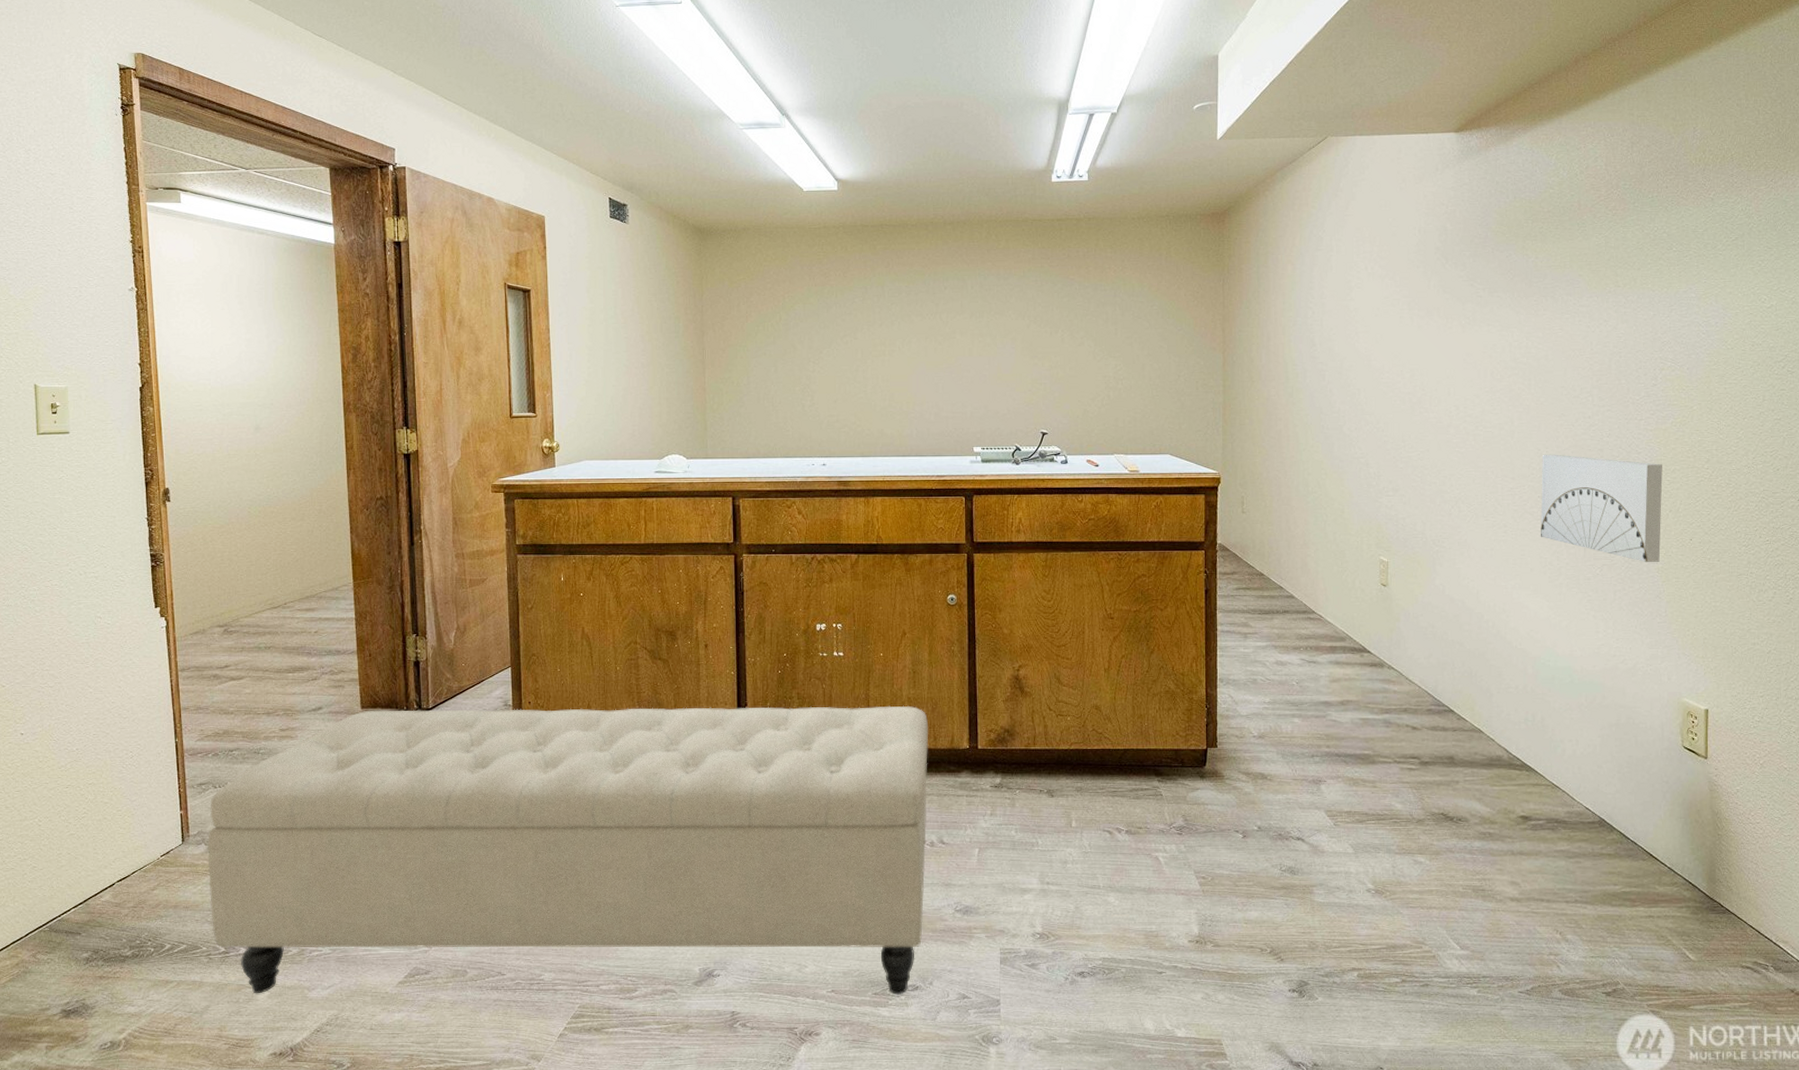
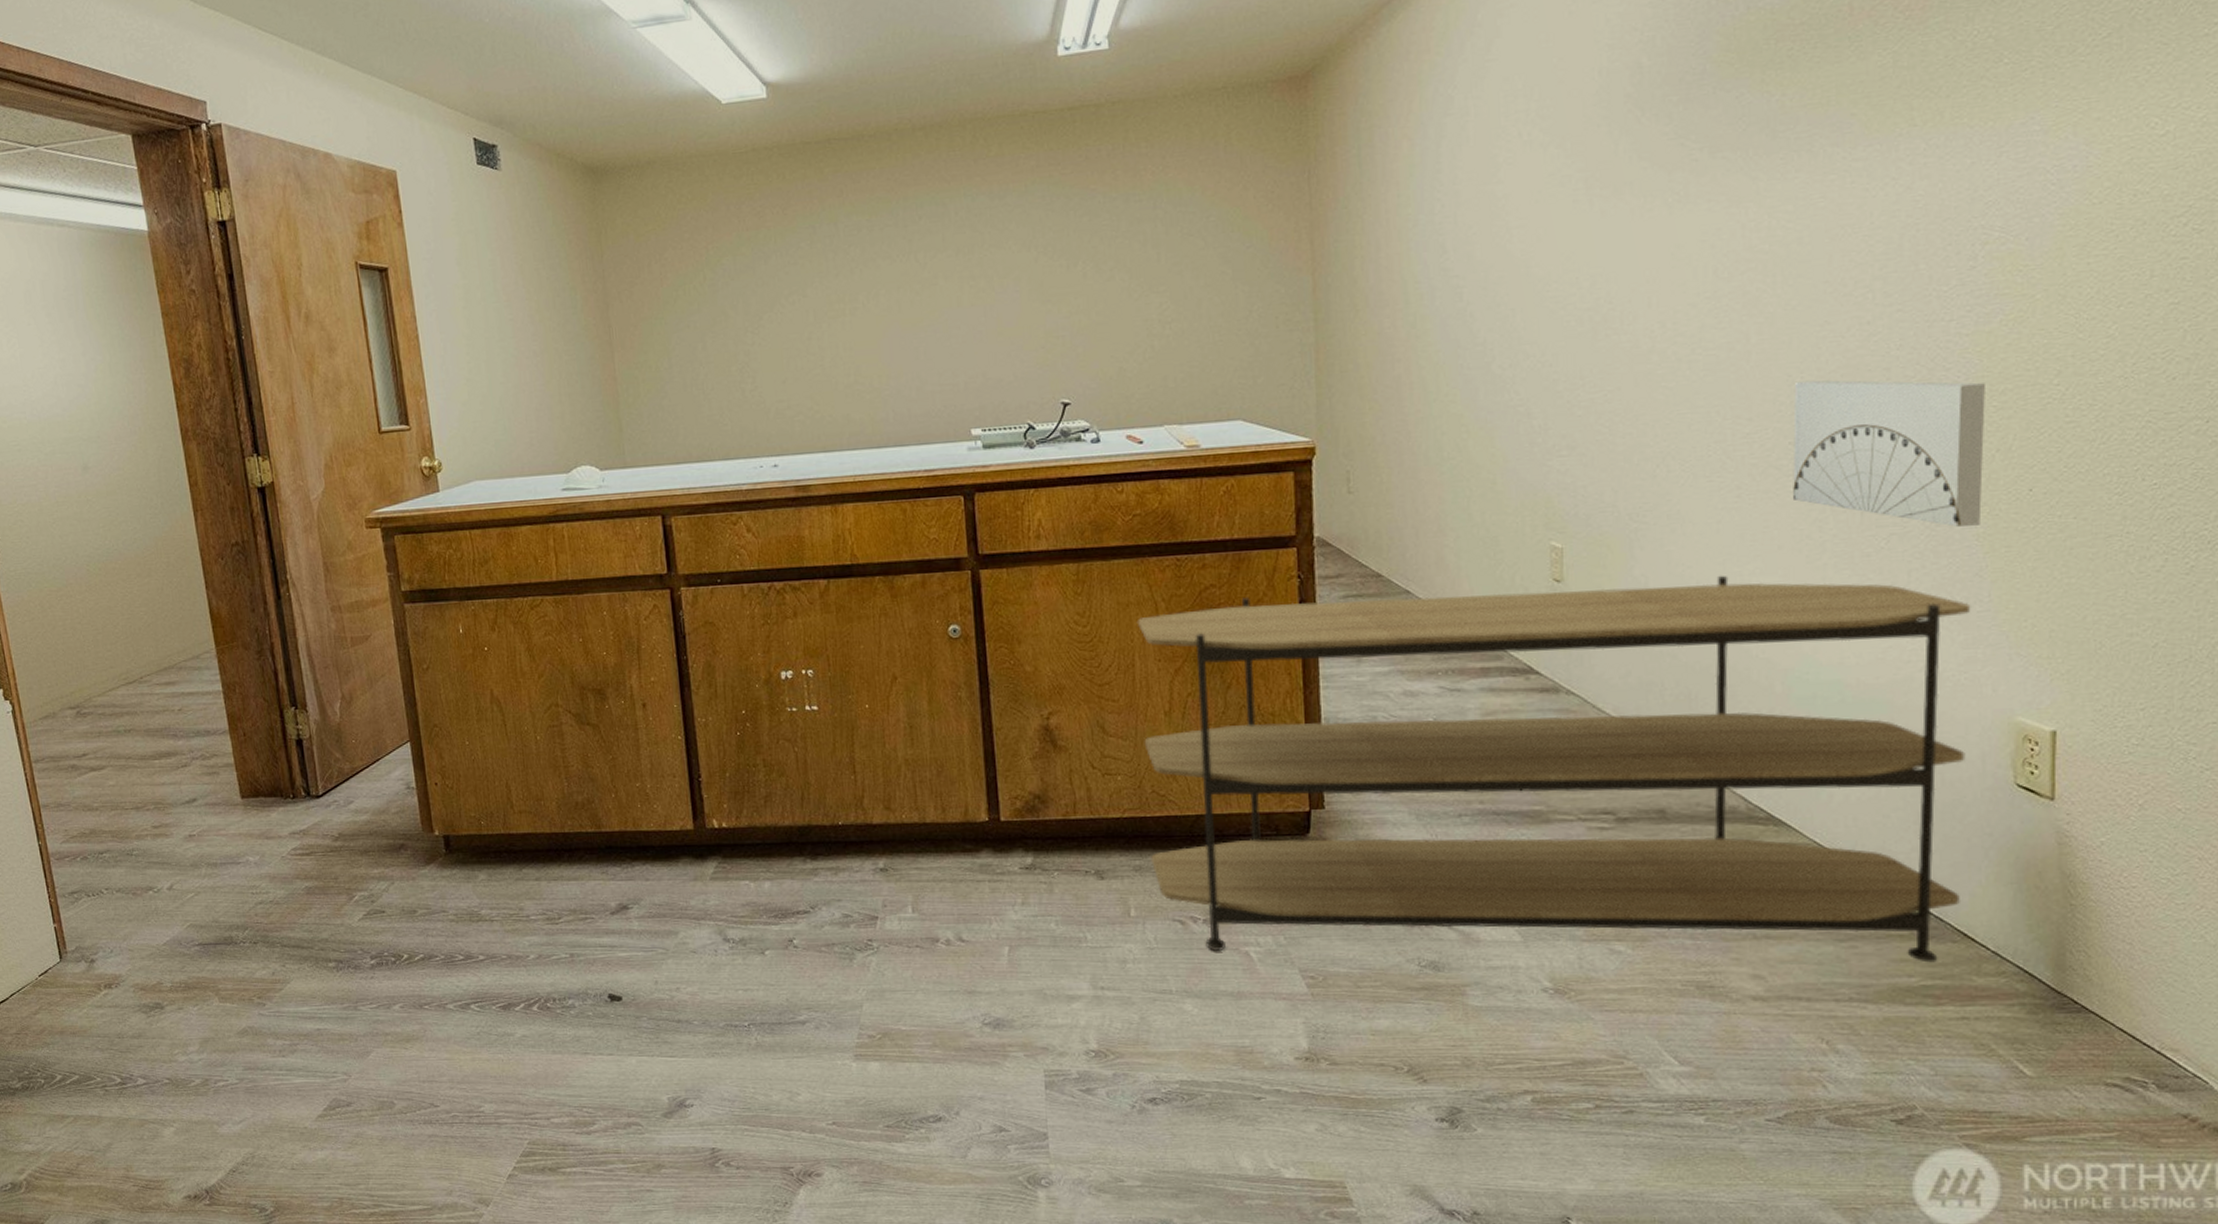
bench: present [208,705,929,995] -> none [85,769,943,1130]
shelving unit: none [1087,586,1654,875] -> present [1136,575,1971,963]

